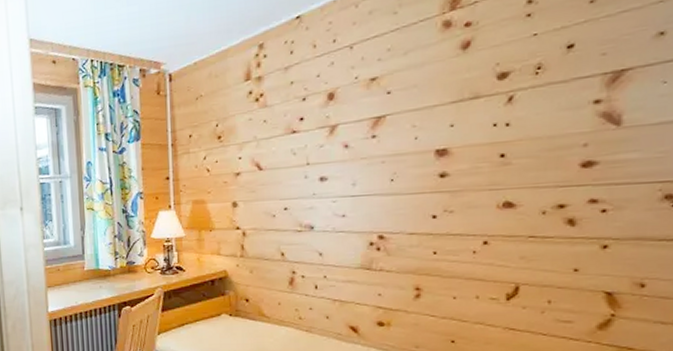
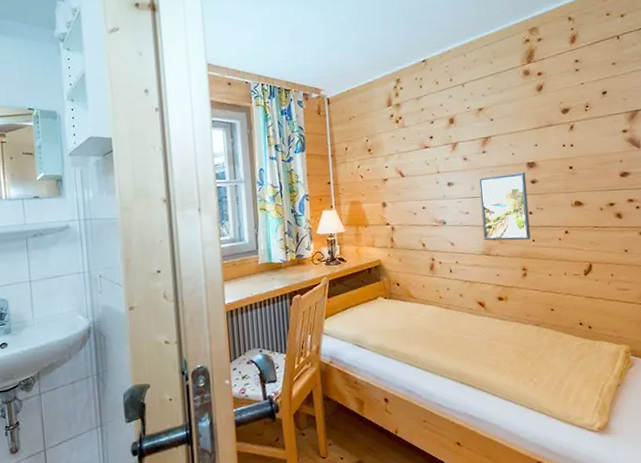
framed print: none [364,161,432,252] -> present [479,171,531,241]

